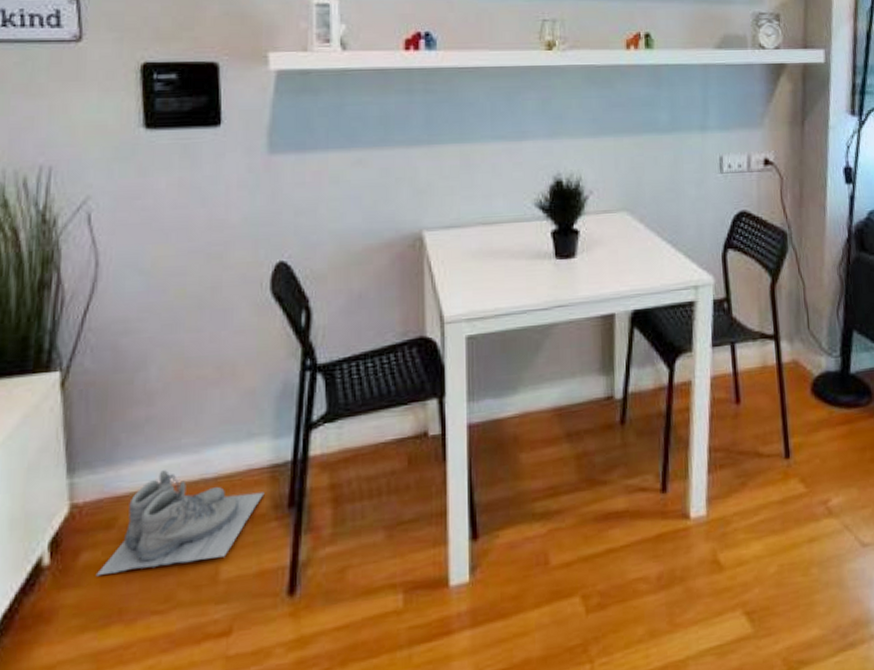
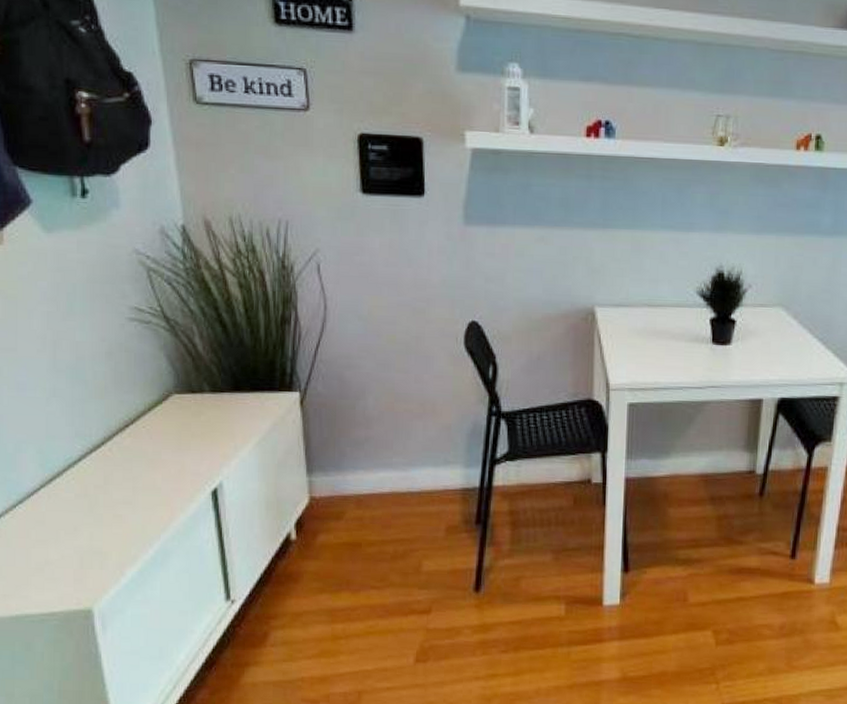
boots: present [95,470,265,577] -> none [329,481,457,555]

